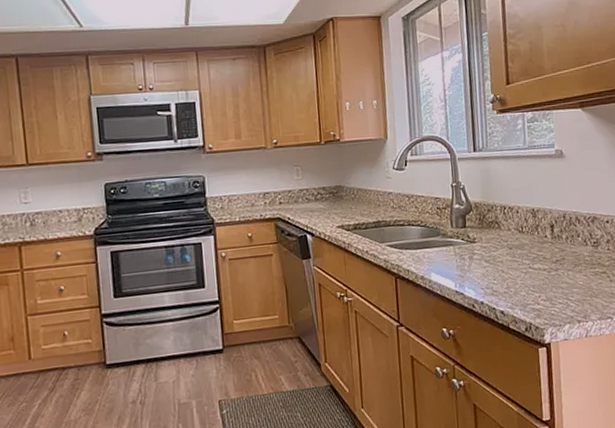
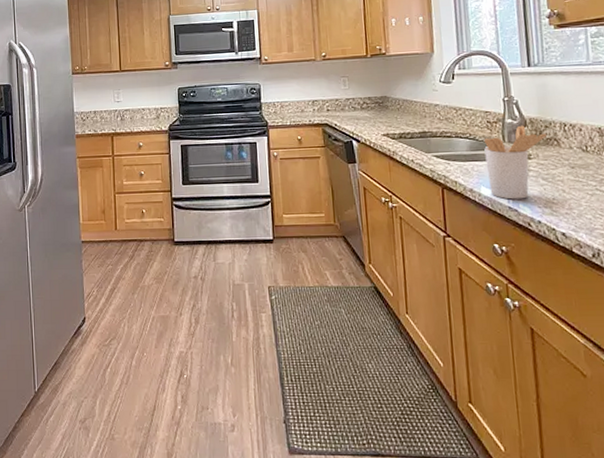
utensil holder: none [434,210,490,284] -> present [483,125,547,200]

